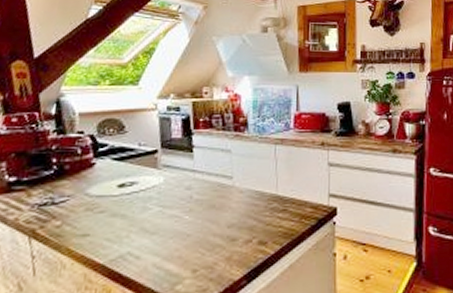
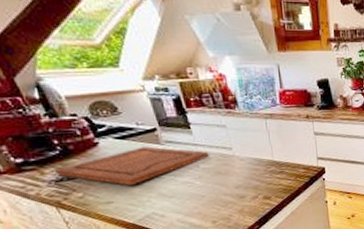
cutting board: none [42,170,206,217] -> present [55,146,209,186]

